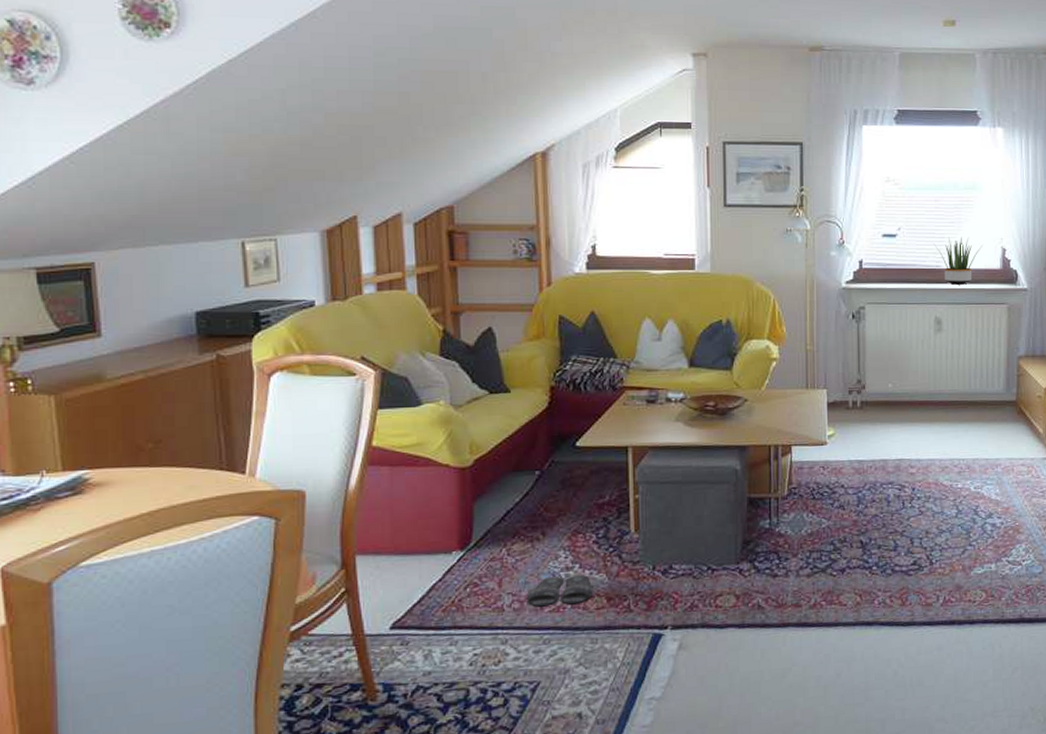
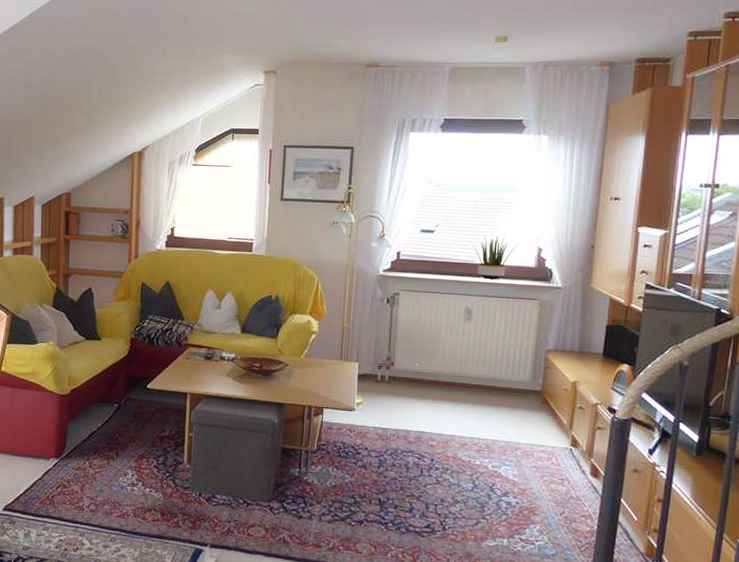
slippers: present [526,575,595,607] -> none [100,489,153,514]

